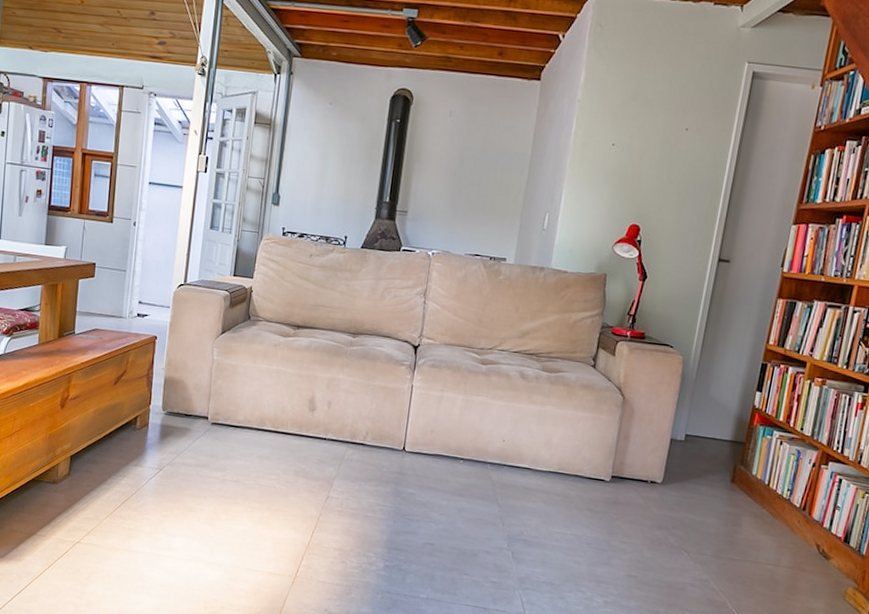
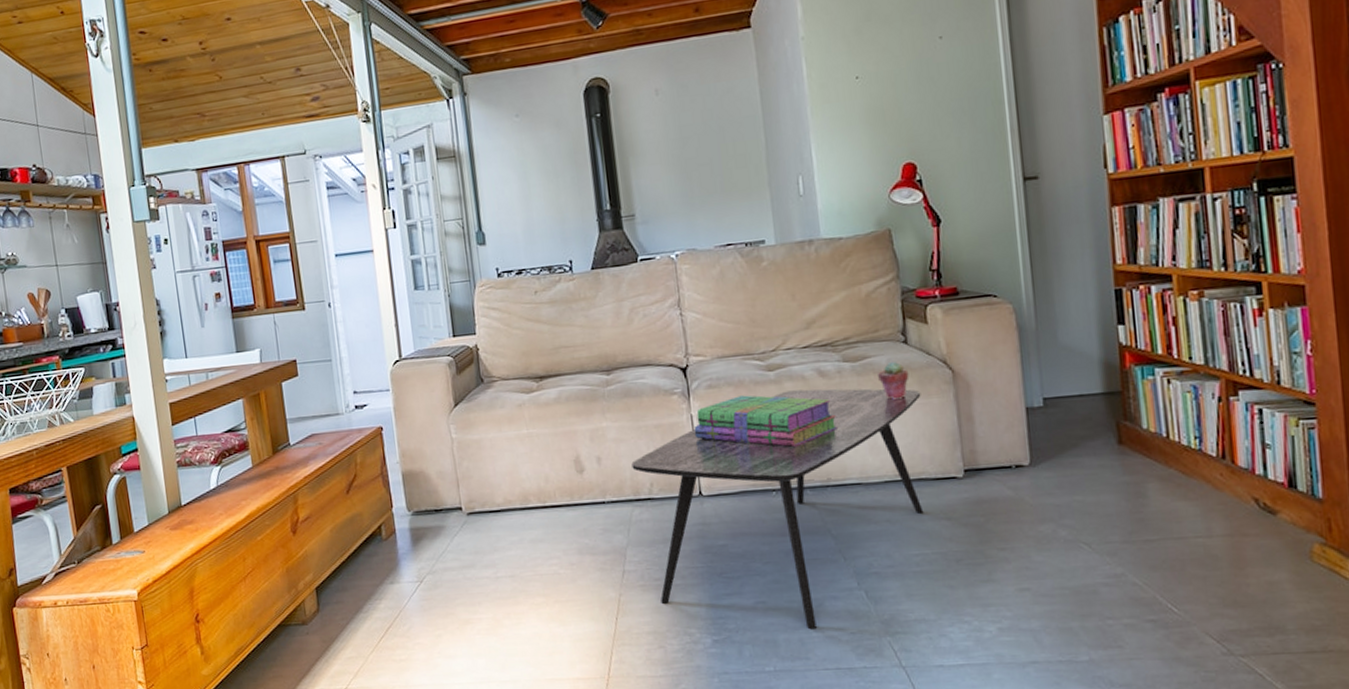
coffee table: none [351,383,595,573] -> present [631,388,924,630]
stack of books: none [411,378,525,429] -> present [694,395,837,447]
potted succulent: none [566,379,590,410] -> present [878,361,909,400]

